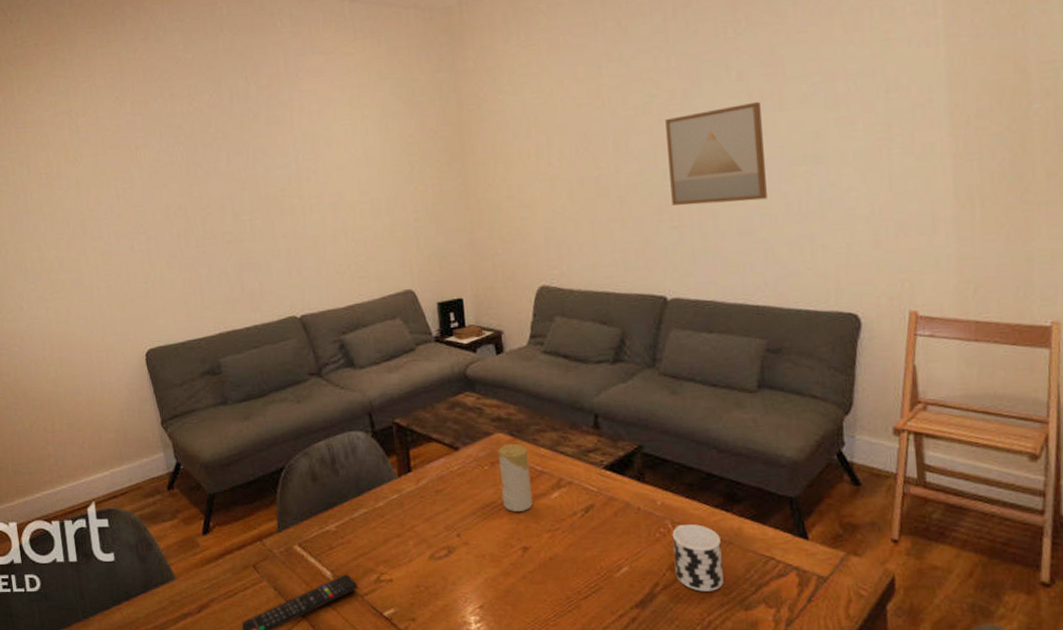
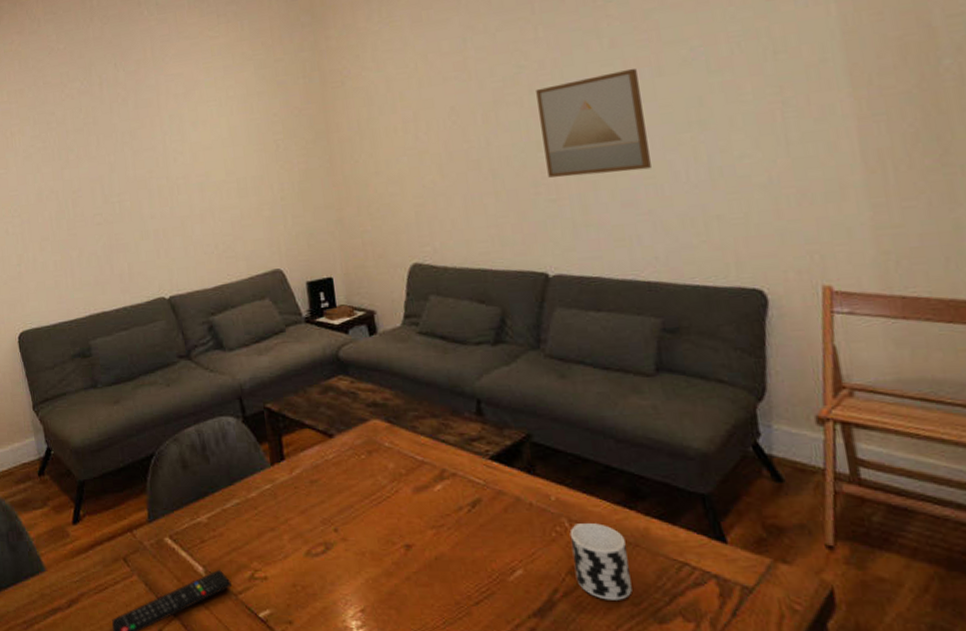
candle: present [497,443,533,512] -> none [374,430,415,505]

